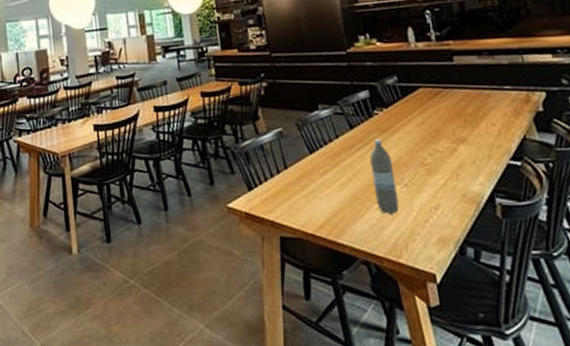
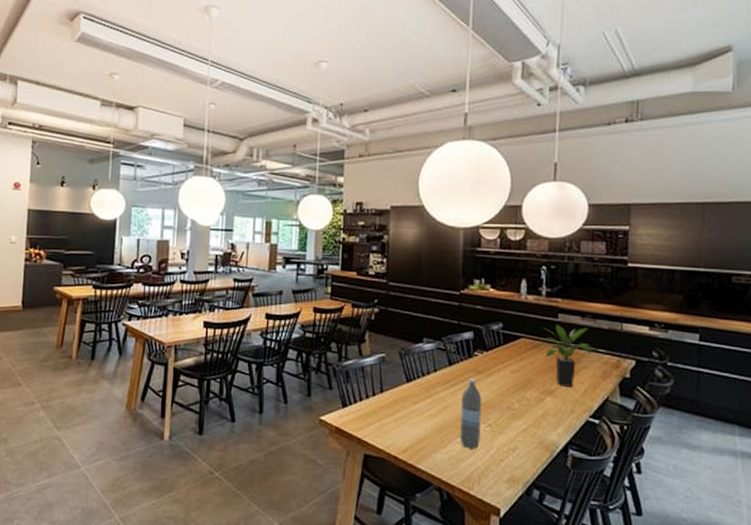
potted plant: none [436,66,501,132] -> present [536,325,596,388]

